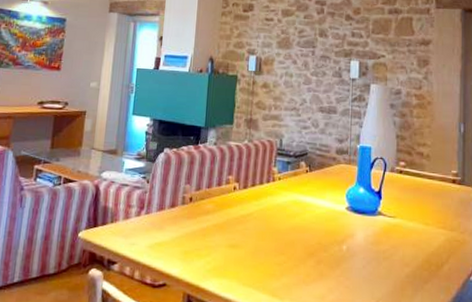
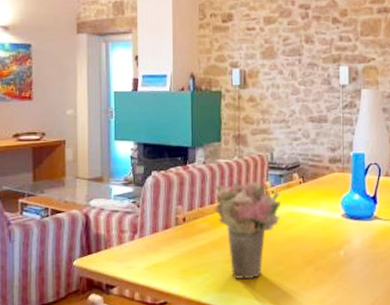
flower bouquet: none [221,166,287,267] -> present [214,181,282,280]

